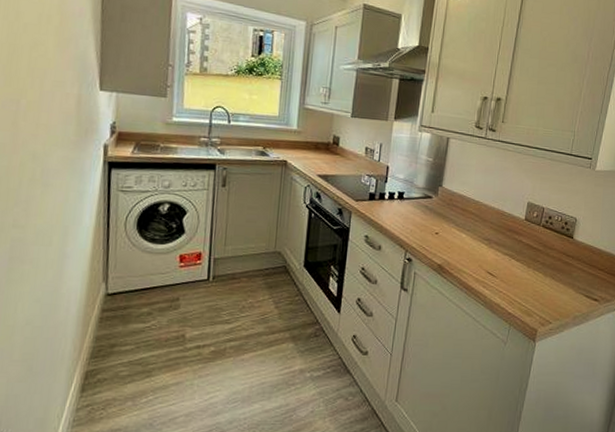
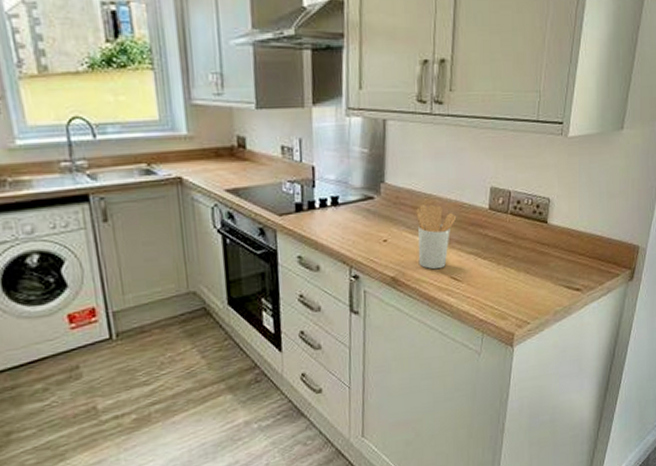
utensil holder: none [462,208,498,264] -> present [416,204,457,270]

